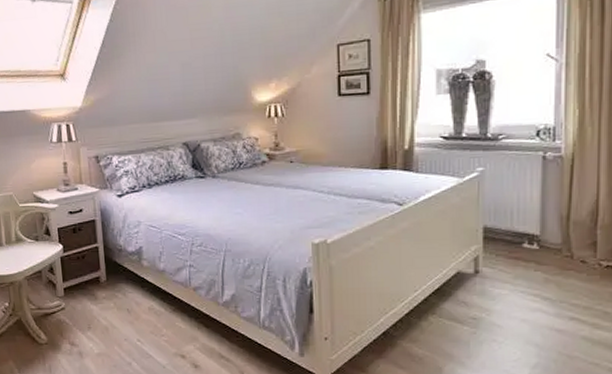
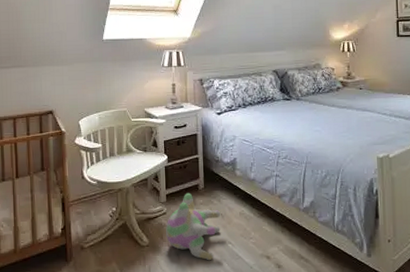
plush toy: none [65,285,127,360] -> present [166,192,221,261]

